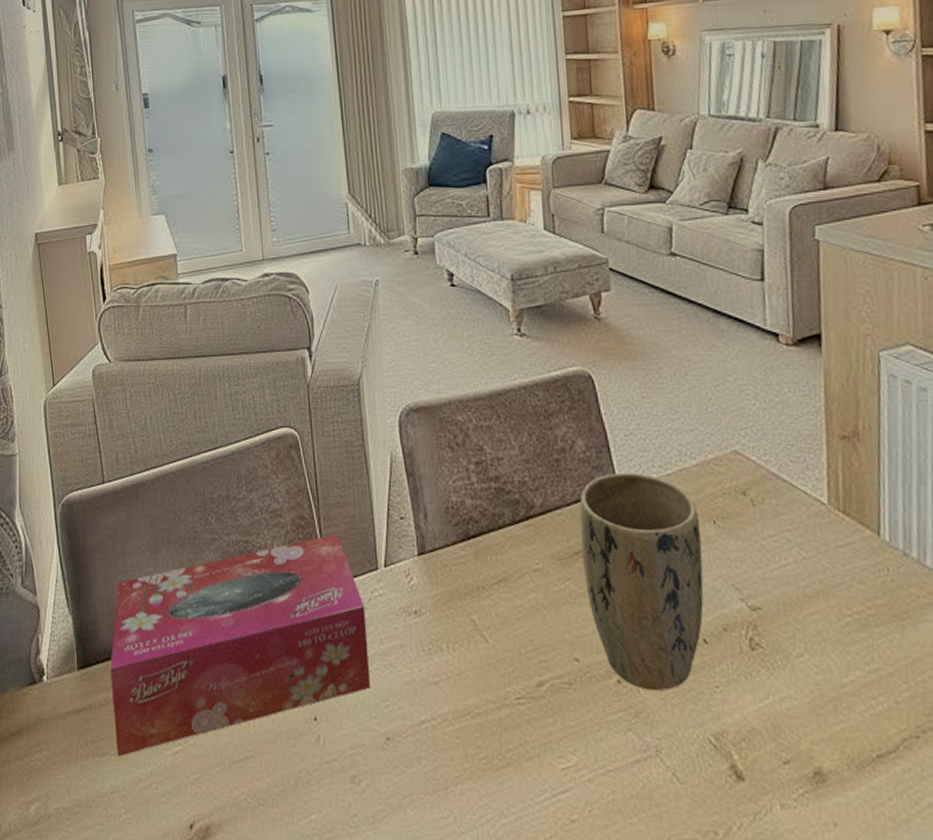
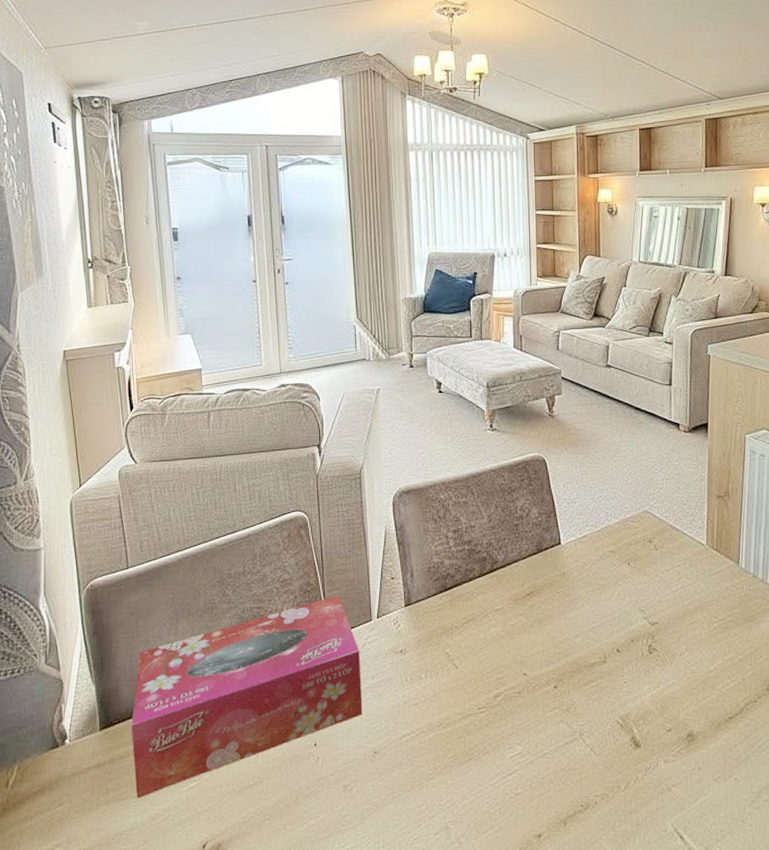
plant pot: present [579,472,704,691] -> none [531,531,619,691]

